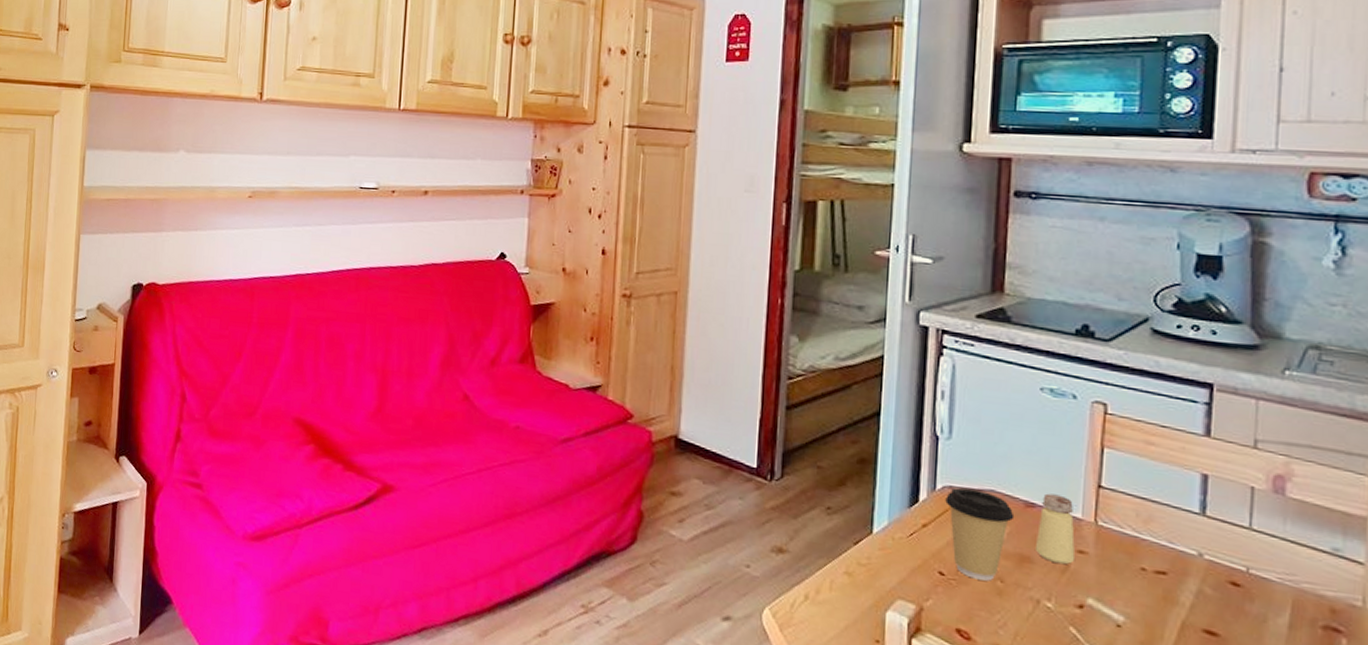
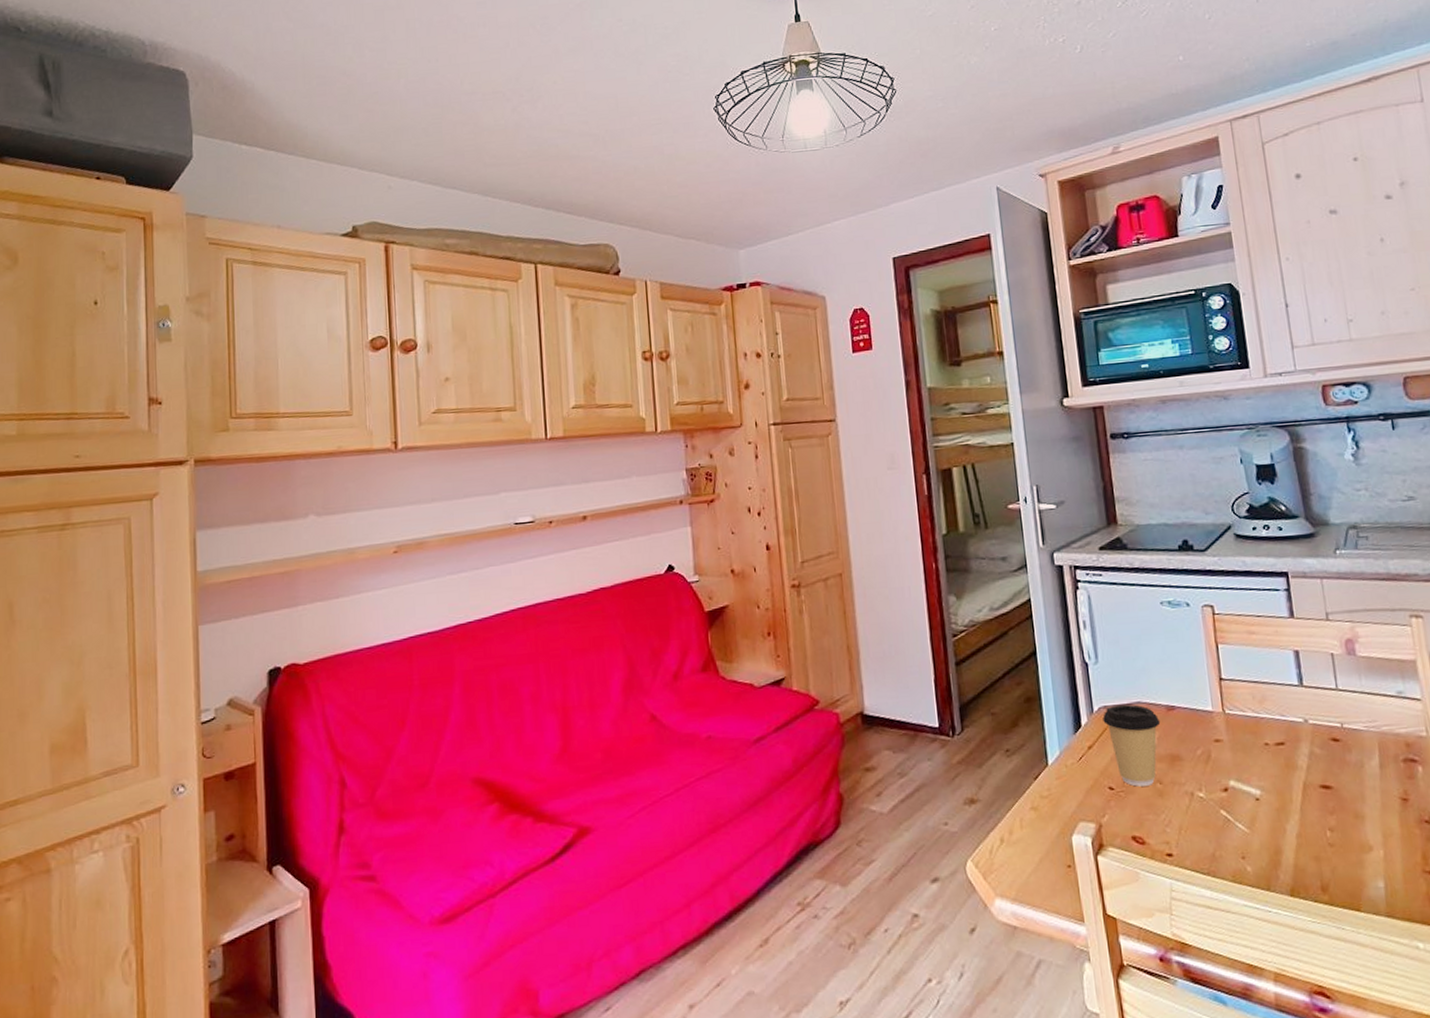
saltshaker: present [1036,493,1076,565] -> none [1179,694,1214,756]

